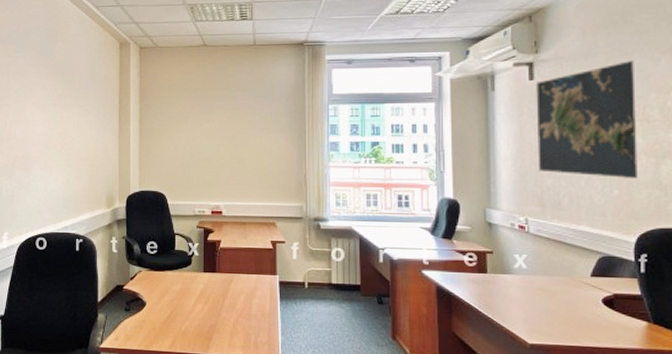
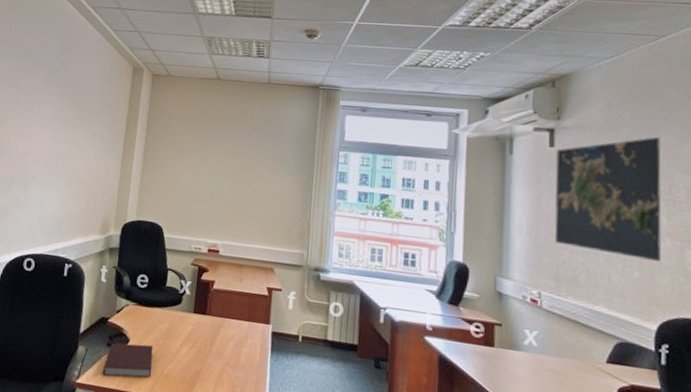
notebook: none [125,305,170,338] -> present [103,343,153,378]

